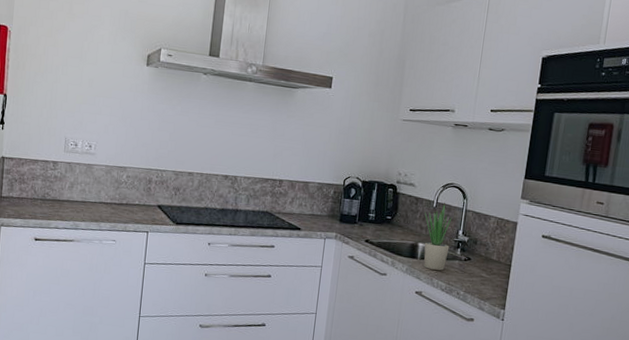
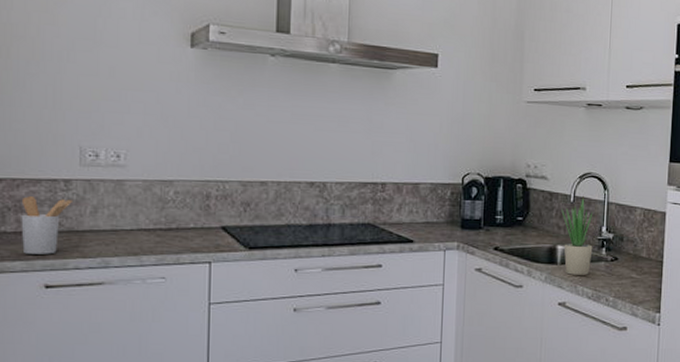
utensil holder: none [22,172,57,216] -> present [21,196,72,255]

